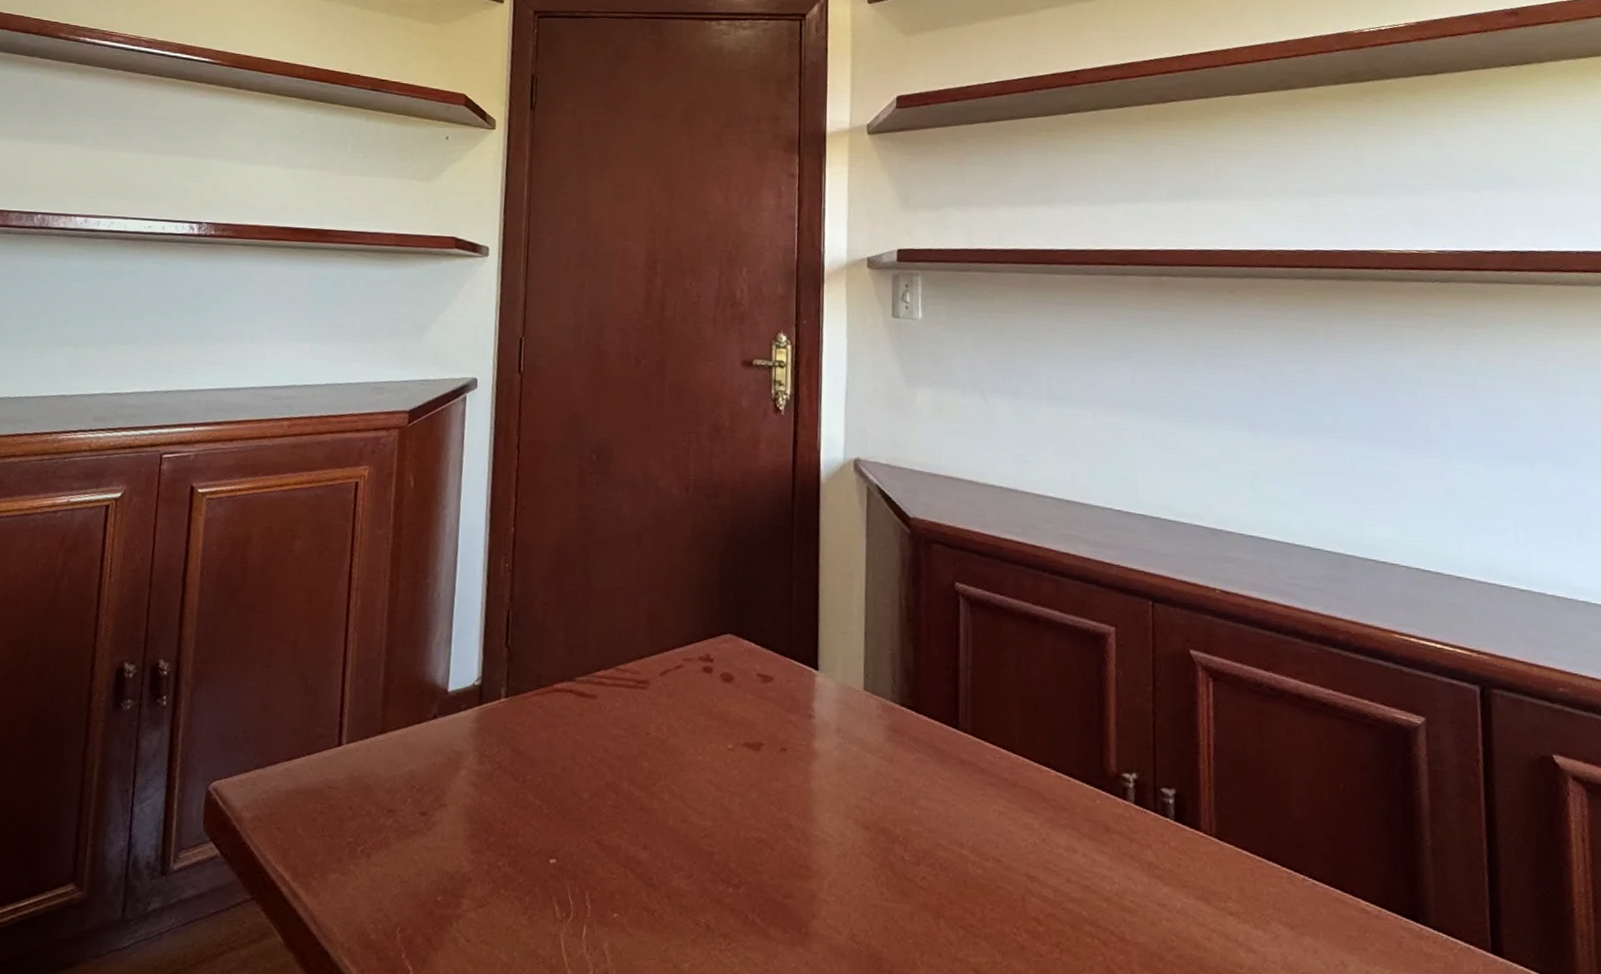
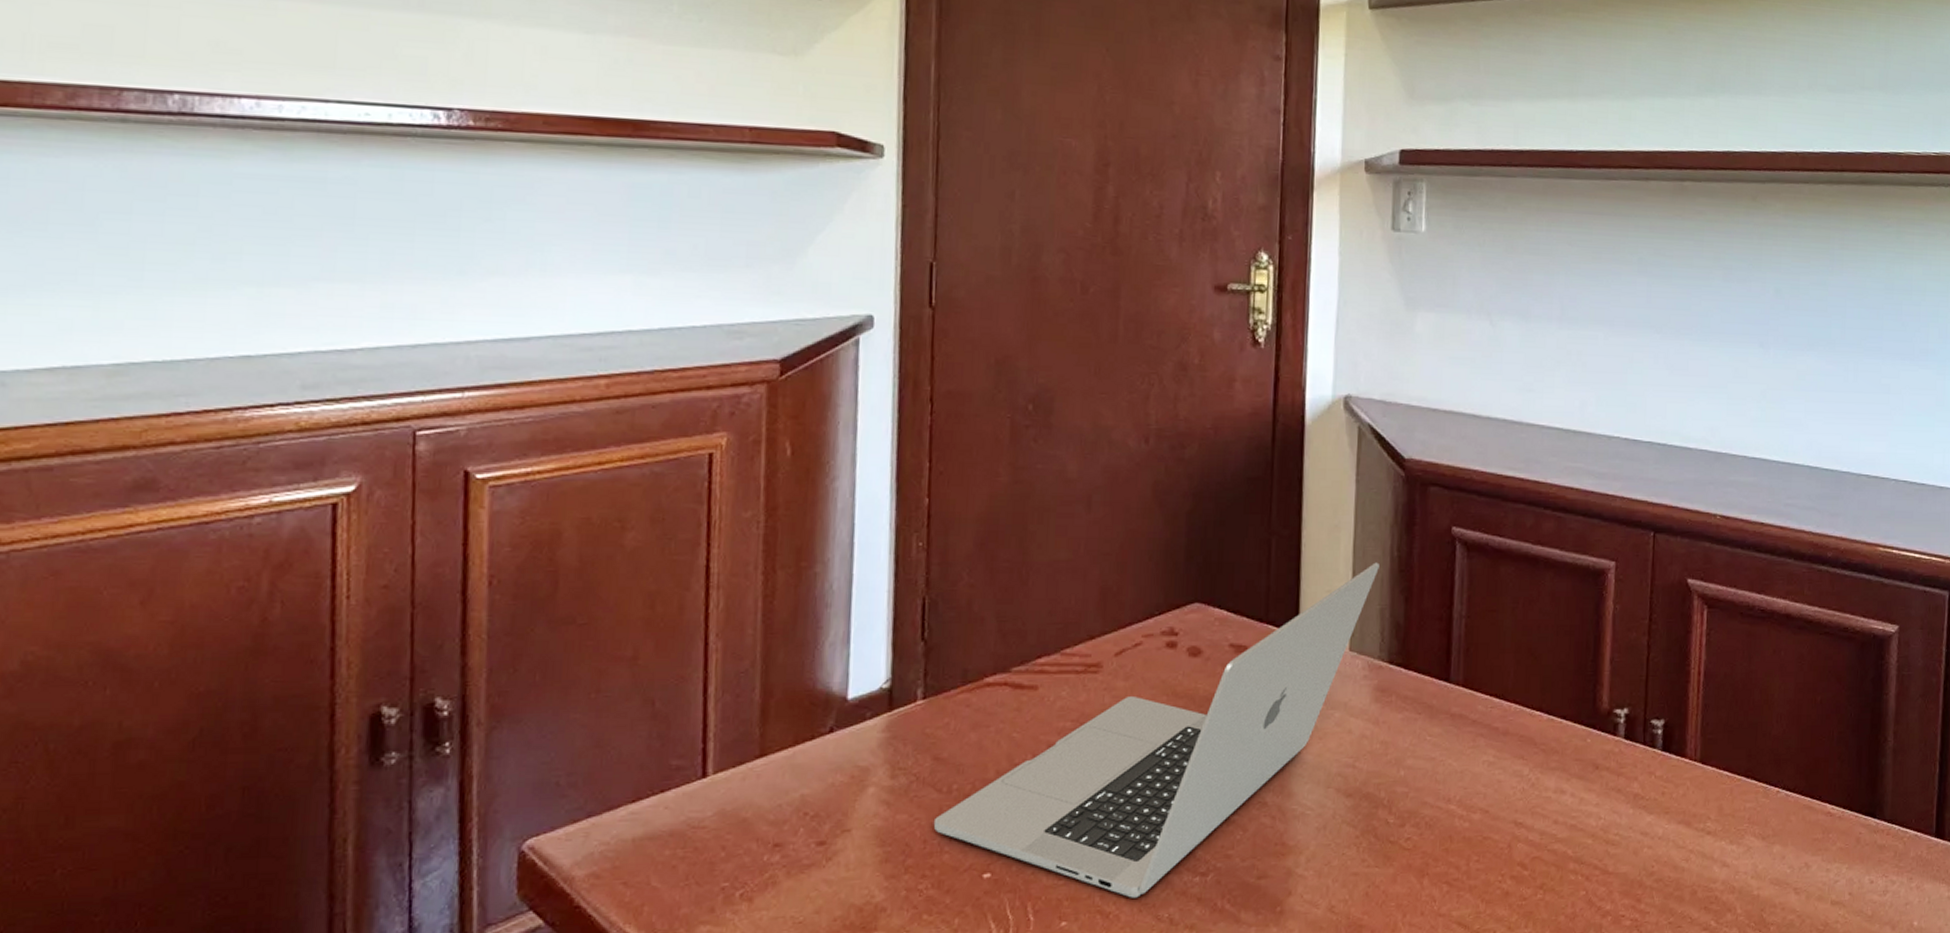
laptop: none [511,610,889,900] -> present [933,562,1379,898]

